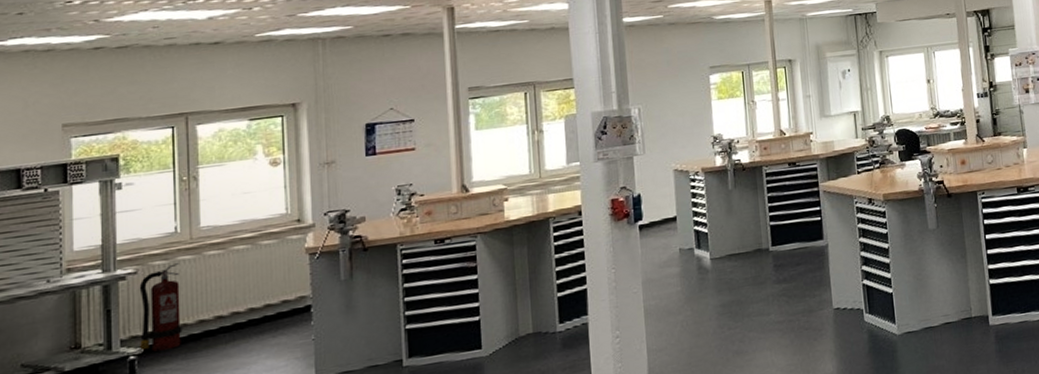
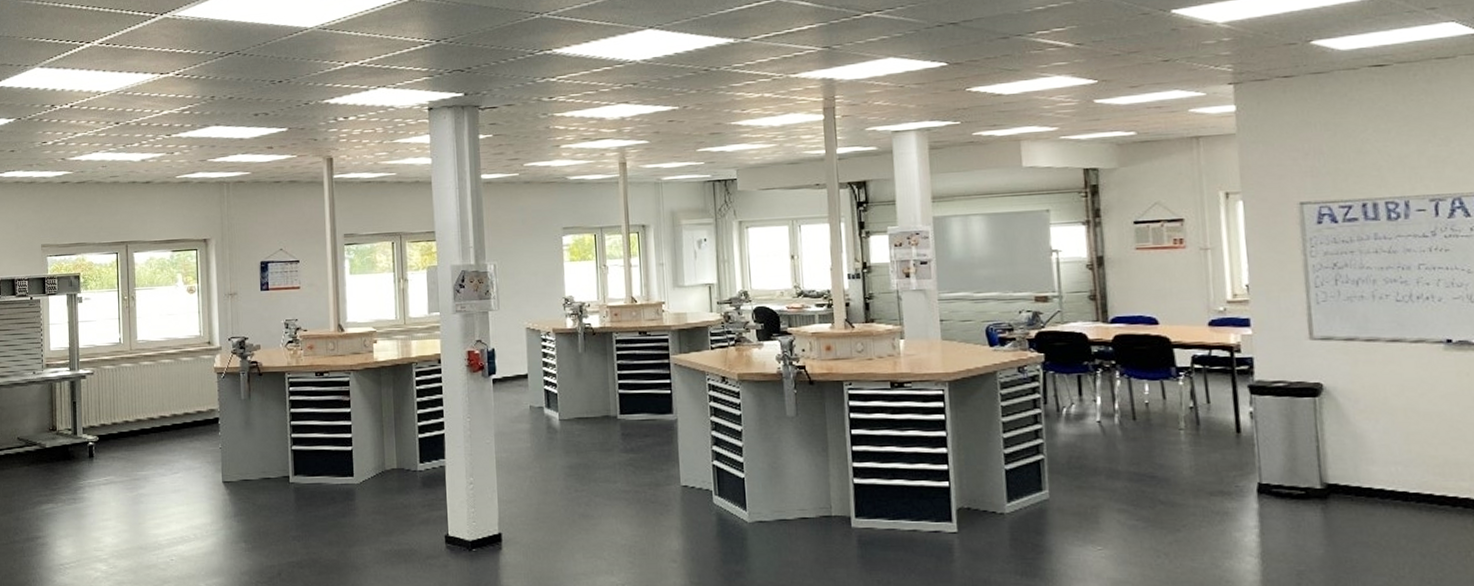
fire extinguisher: present [139,263,183,352] -> none [95,369,125,441]

